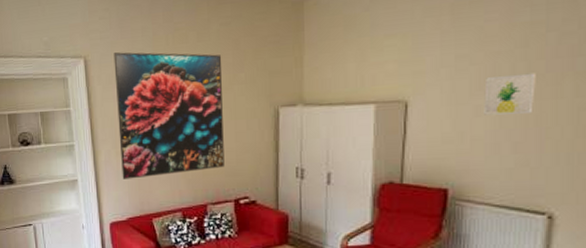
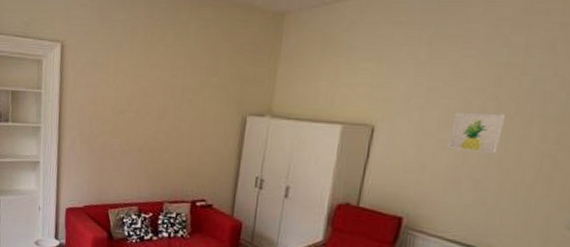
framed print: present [113,52,225,179] -> none [84,41,197,168]

